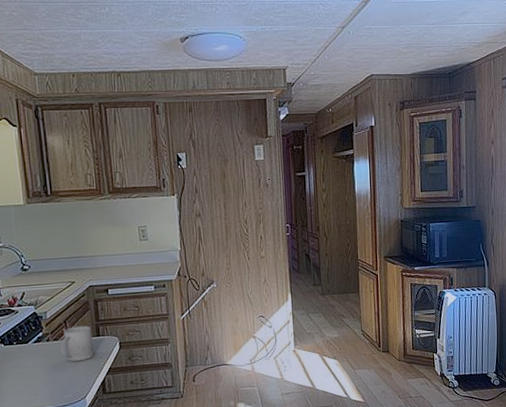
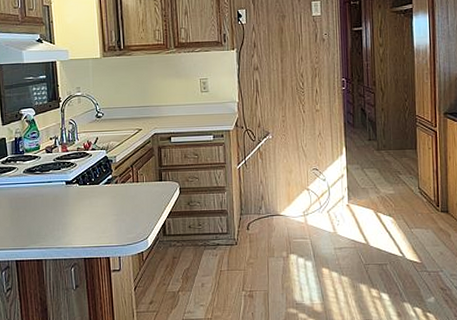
mug: present [59,325,94,361] -> none [126,170,156,203]

